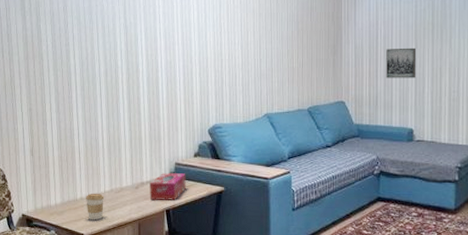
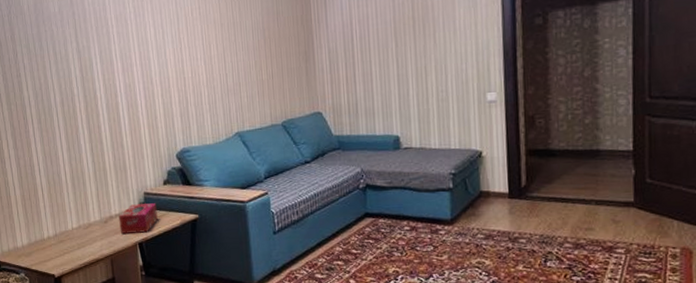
coffee cup: present [86,194,104,220] -> none [53,231,73,260]
wall art: present [386,47,417,78] -> none [363,46,399,83]

